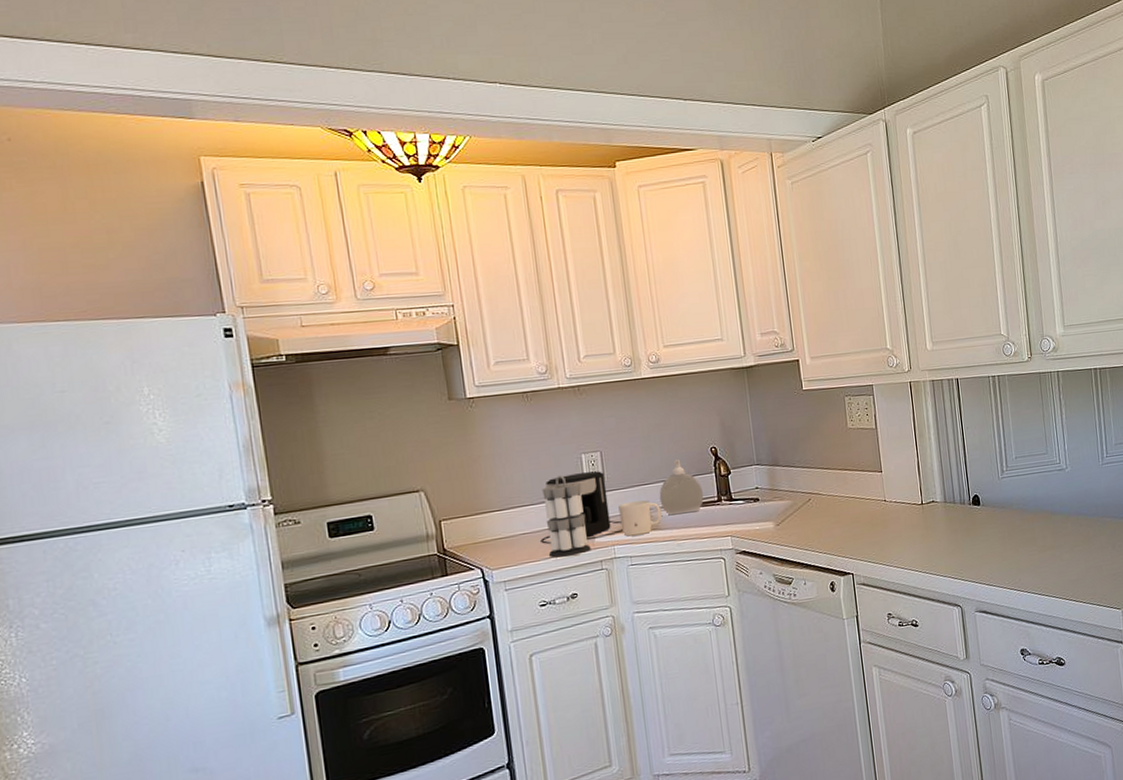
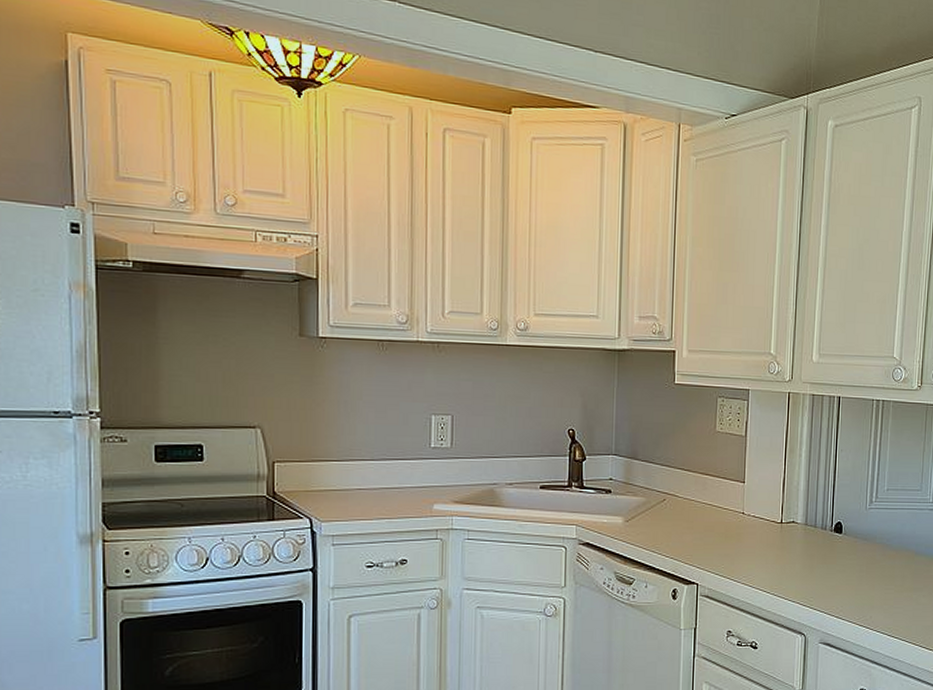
coffee maker: present [540,471,624,544] -> none [376,434,465,507]
spice rack: present [542,475,591,558] -> none [382,434,428,521]
mug: present [618,500,662,537] -> none [462,473,507,509]
soap bottle: present [659,459,704,516] -> none [507,436,554,494]

